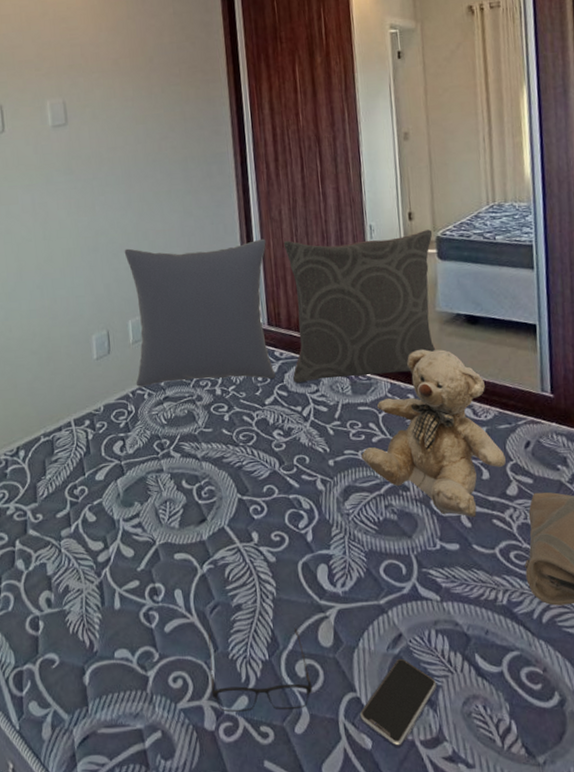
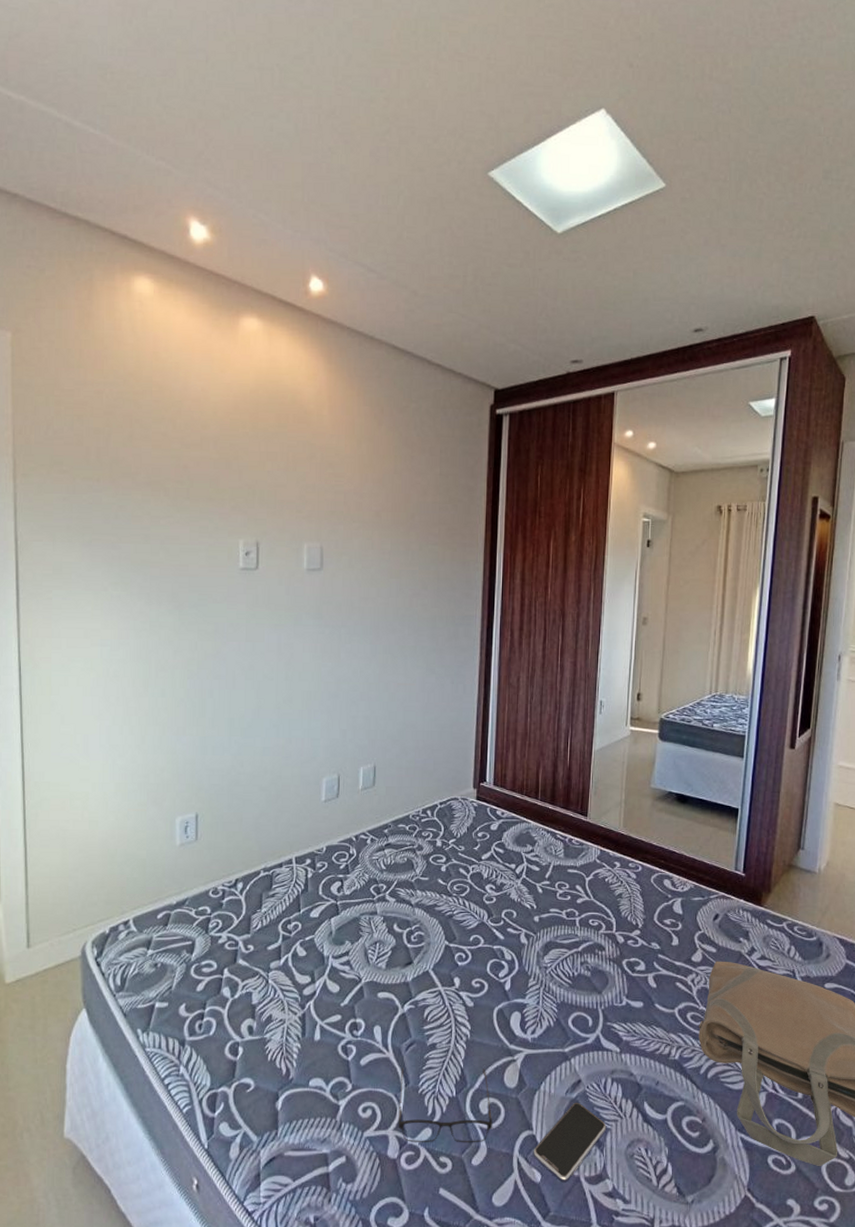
pillow: present [124,238,276,387] -> none [360,698,502,835]
pillow: present [283,229,435,383] -> none [511,706,657,842]
teddy bear: present [361,348,506,517] -> none [565,821,695,979]

